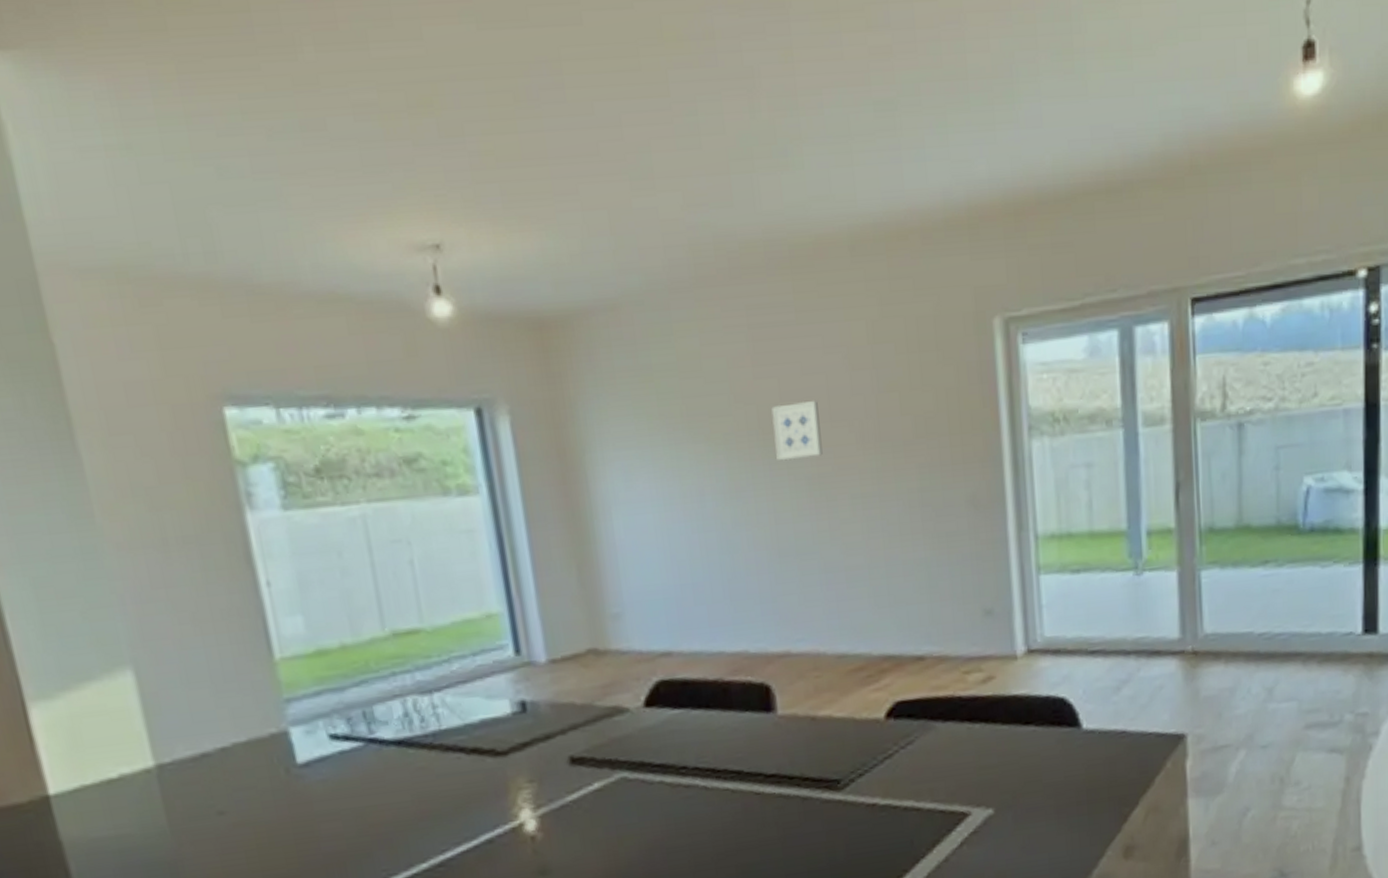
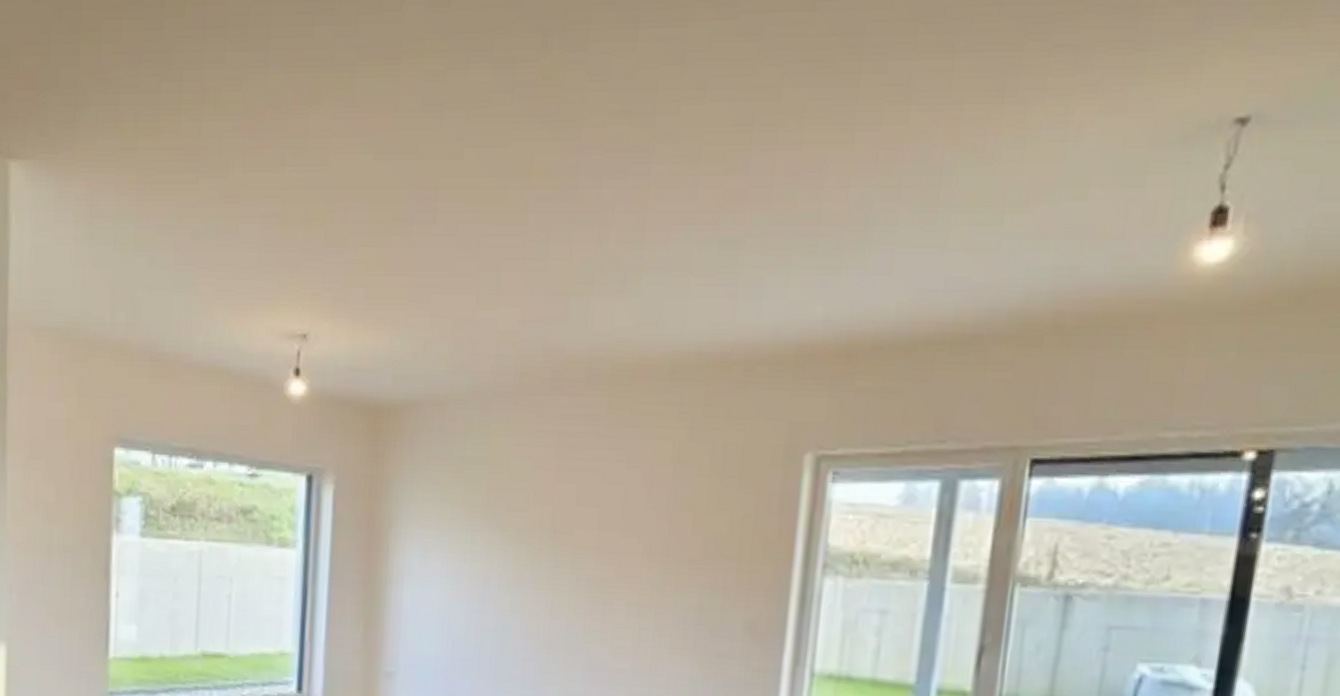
wall art: present [771,401,823,461] -> none [563,508,612,561]

